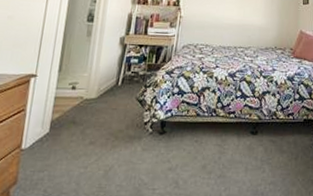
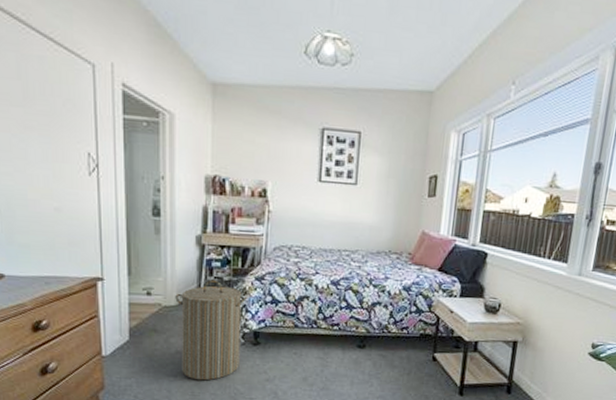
laundry hamper: none [92,74,158,172] -> present [175,279,248,381]

